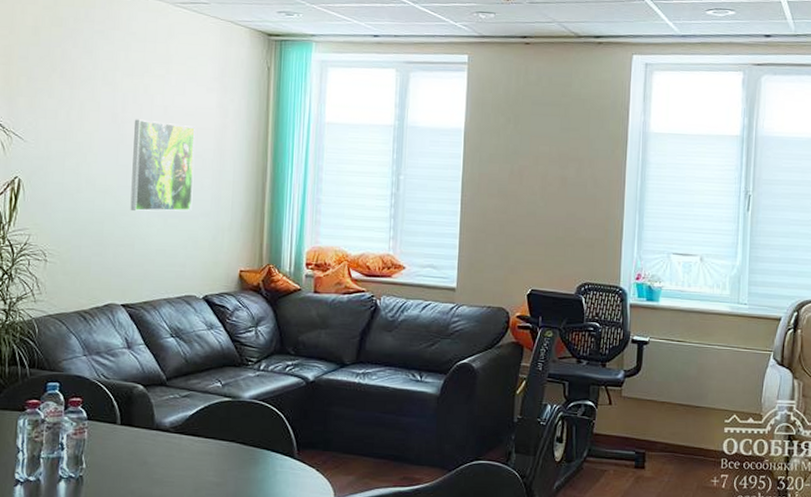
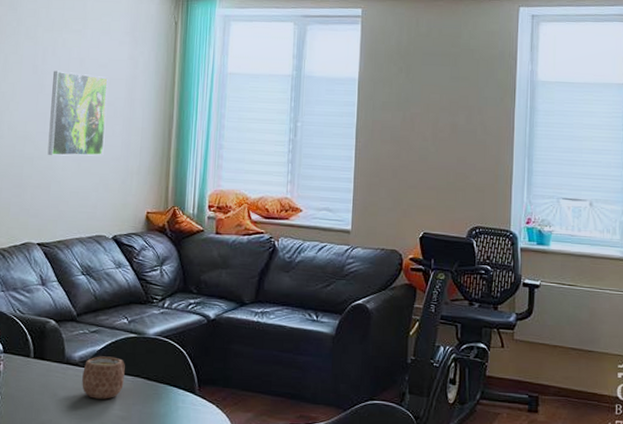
mug: none [173,421,219,466] -> present [82,356,125,399]

